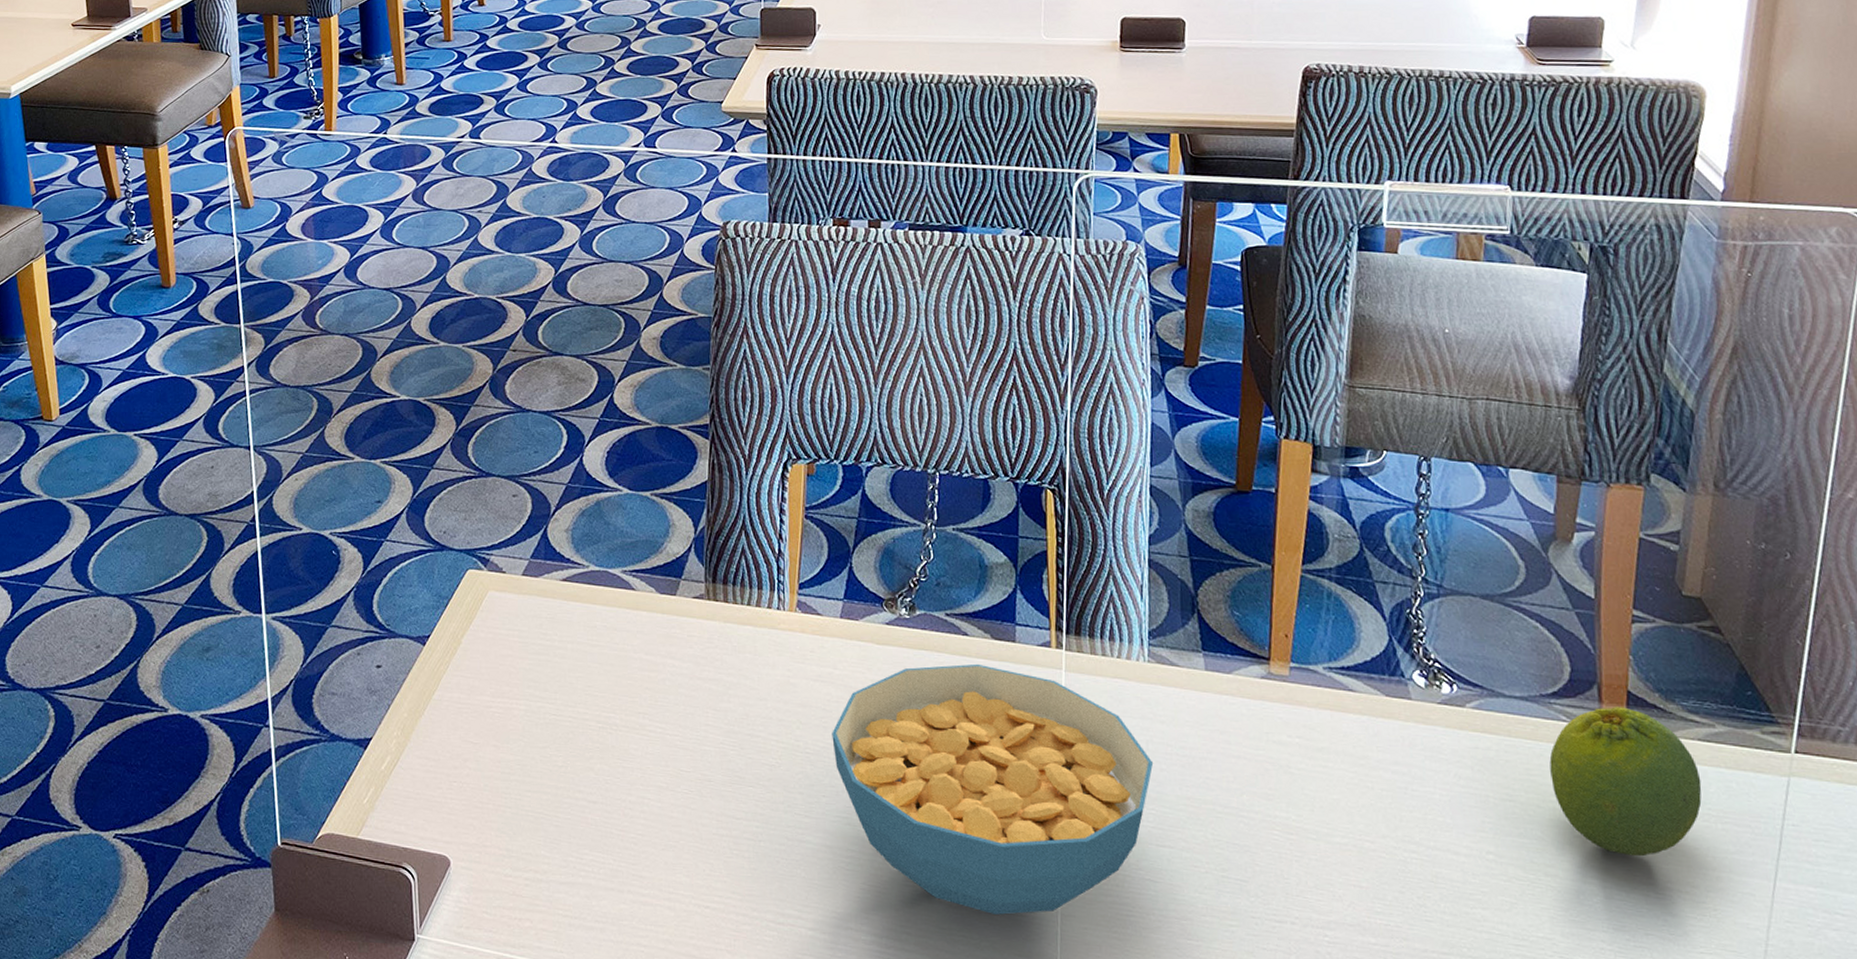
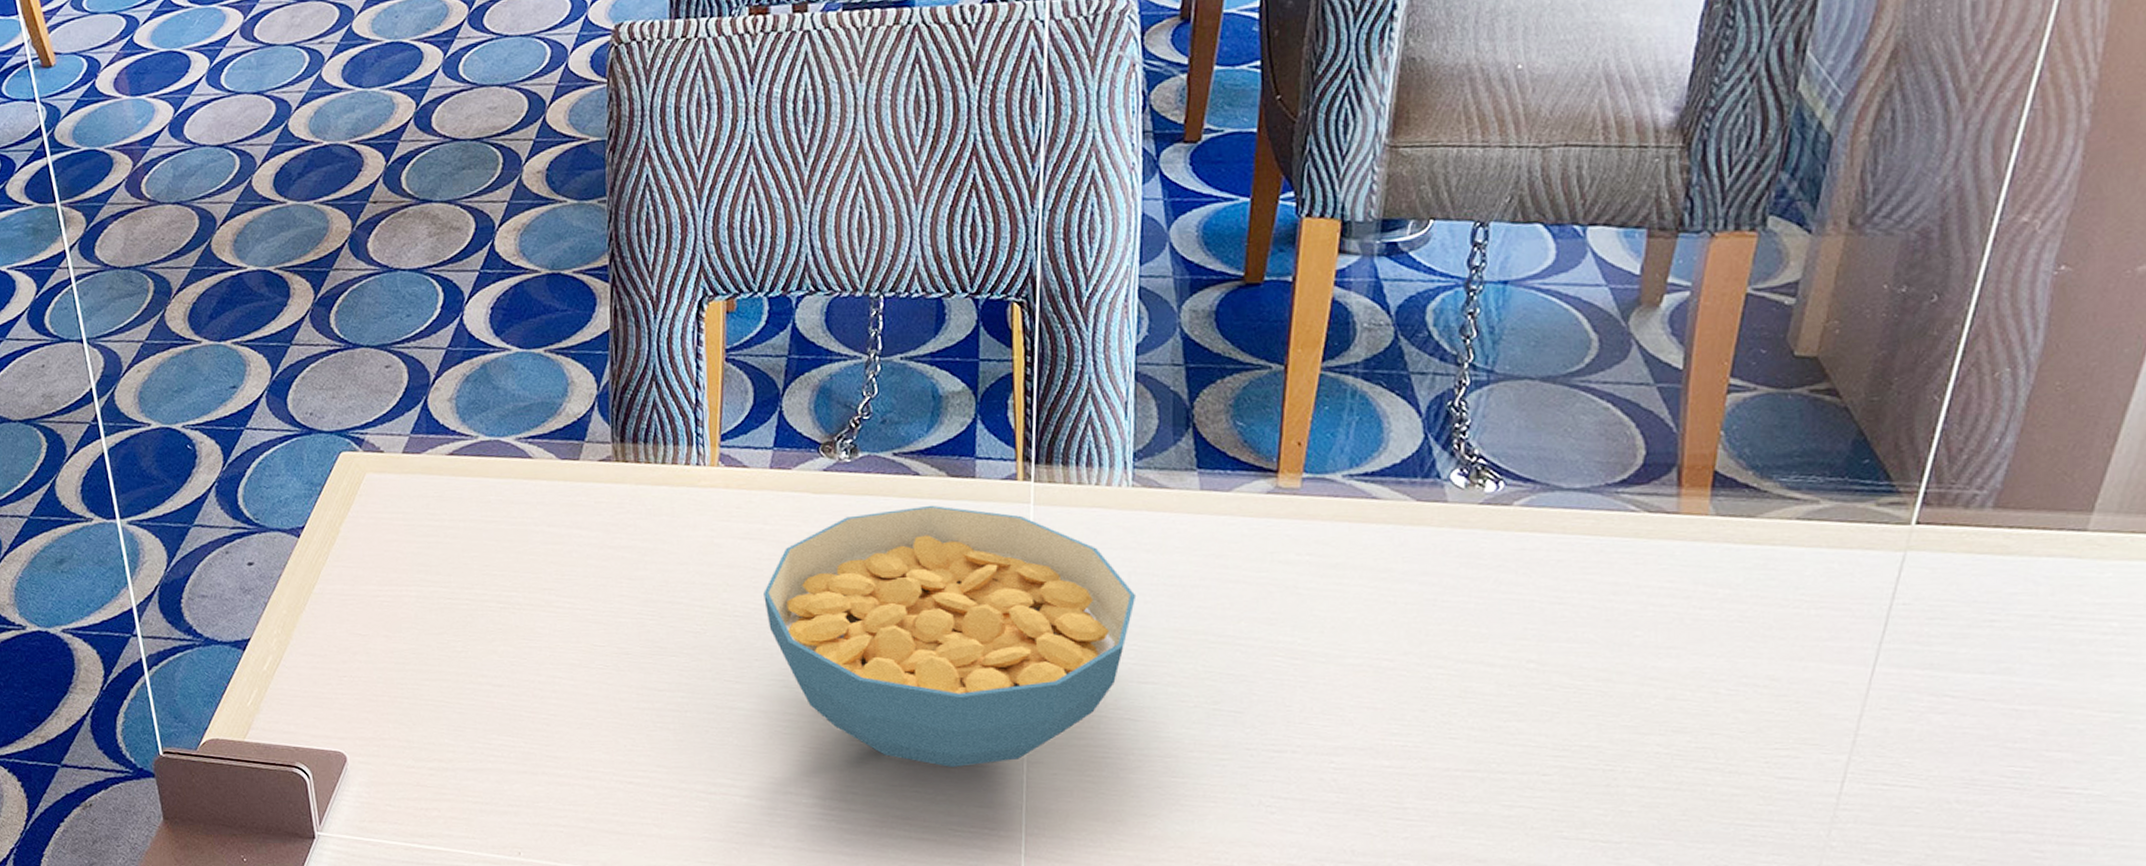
fruit: present [1549,707,1702,857] -> none [1611,489,1796,653]

